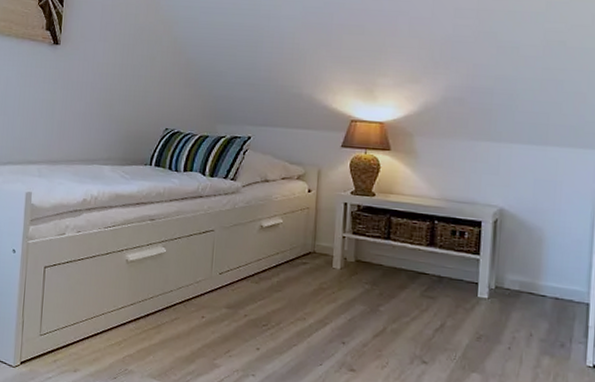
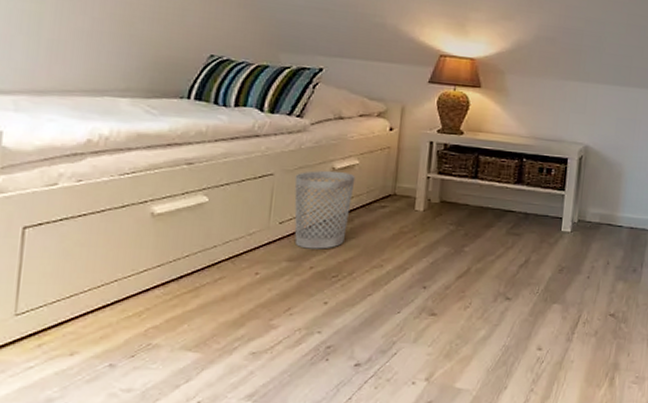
wastebasket: none [230,228,280,300] -> present [294,170,356,249]

